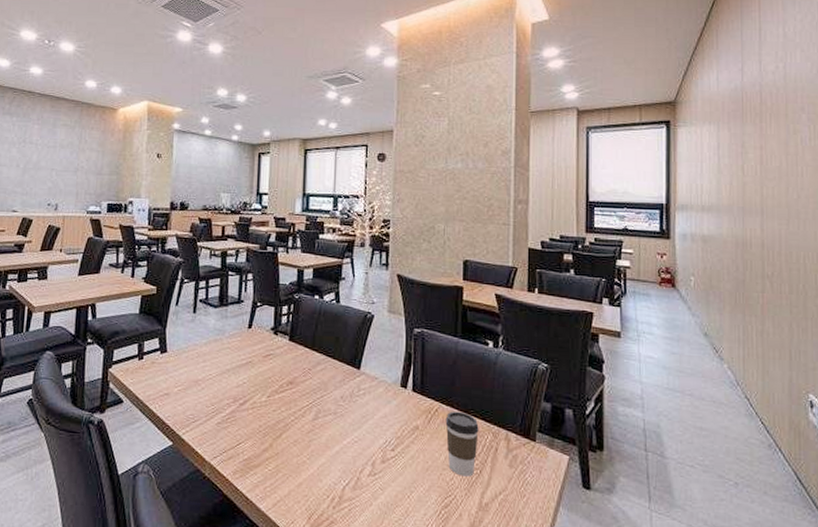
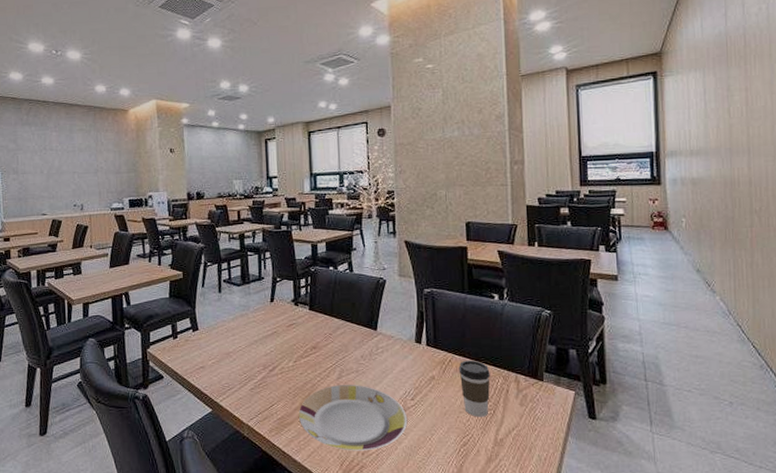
plate: none [267,426,386,505] -> present [299,384,408,451]

